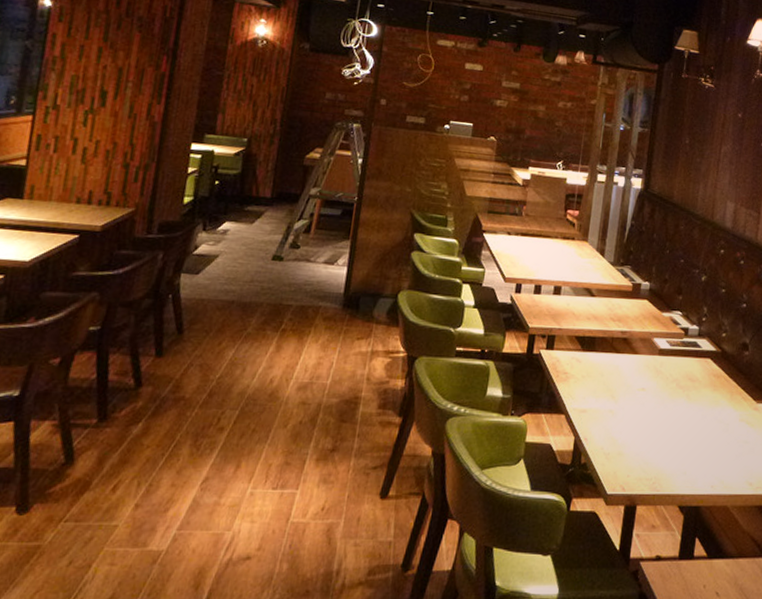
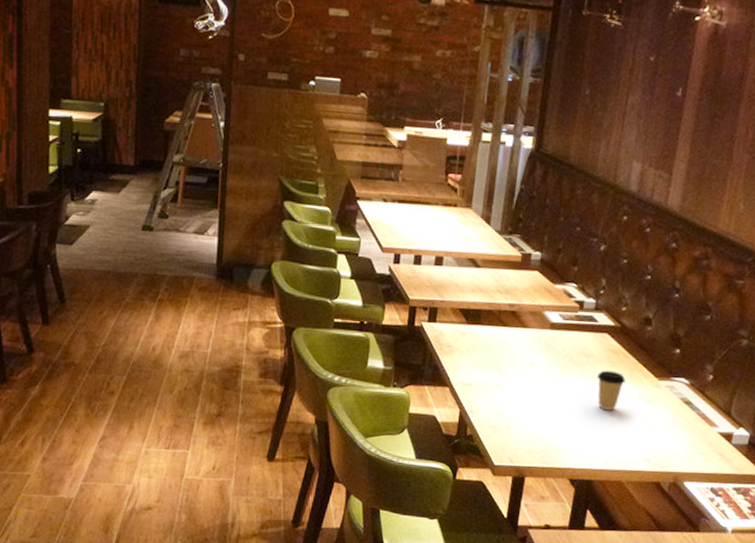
coffee cup: none [702,394,728,435] -> present [597,370,626,411]

